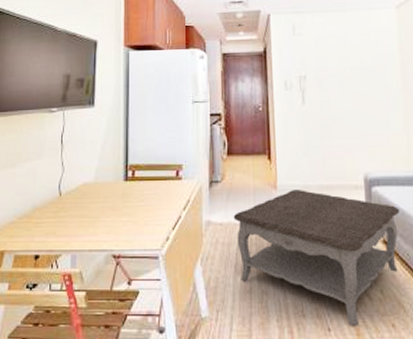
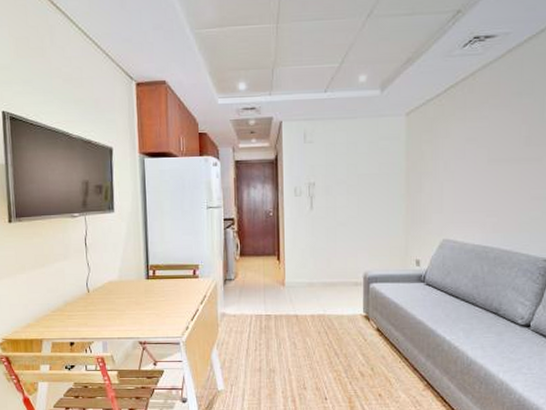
coffee table: present [233,190,400,326] -> none [245,286,393,396]

